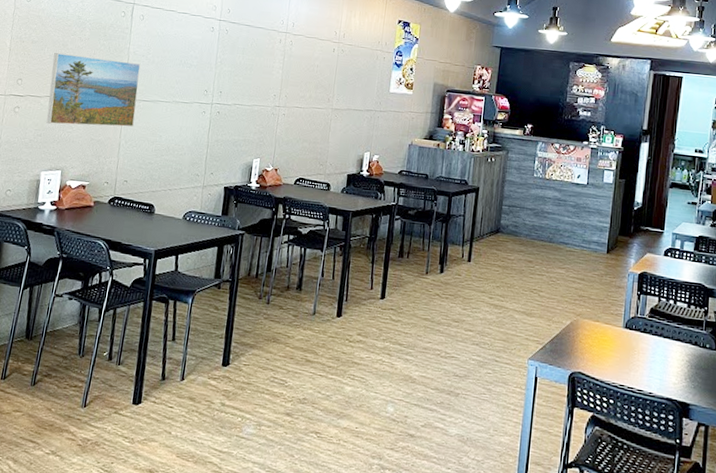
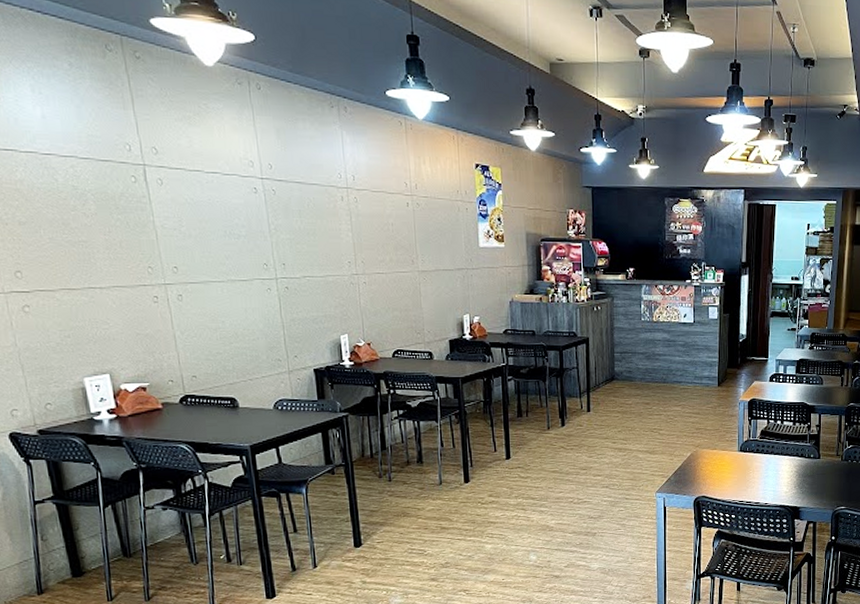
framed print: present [46,53,141,128] -> none [55,235,187,321]

